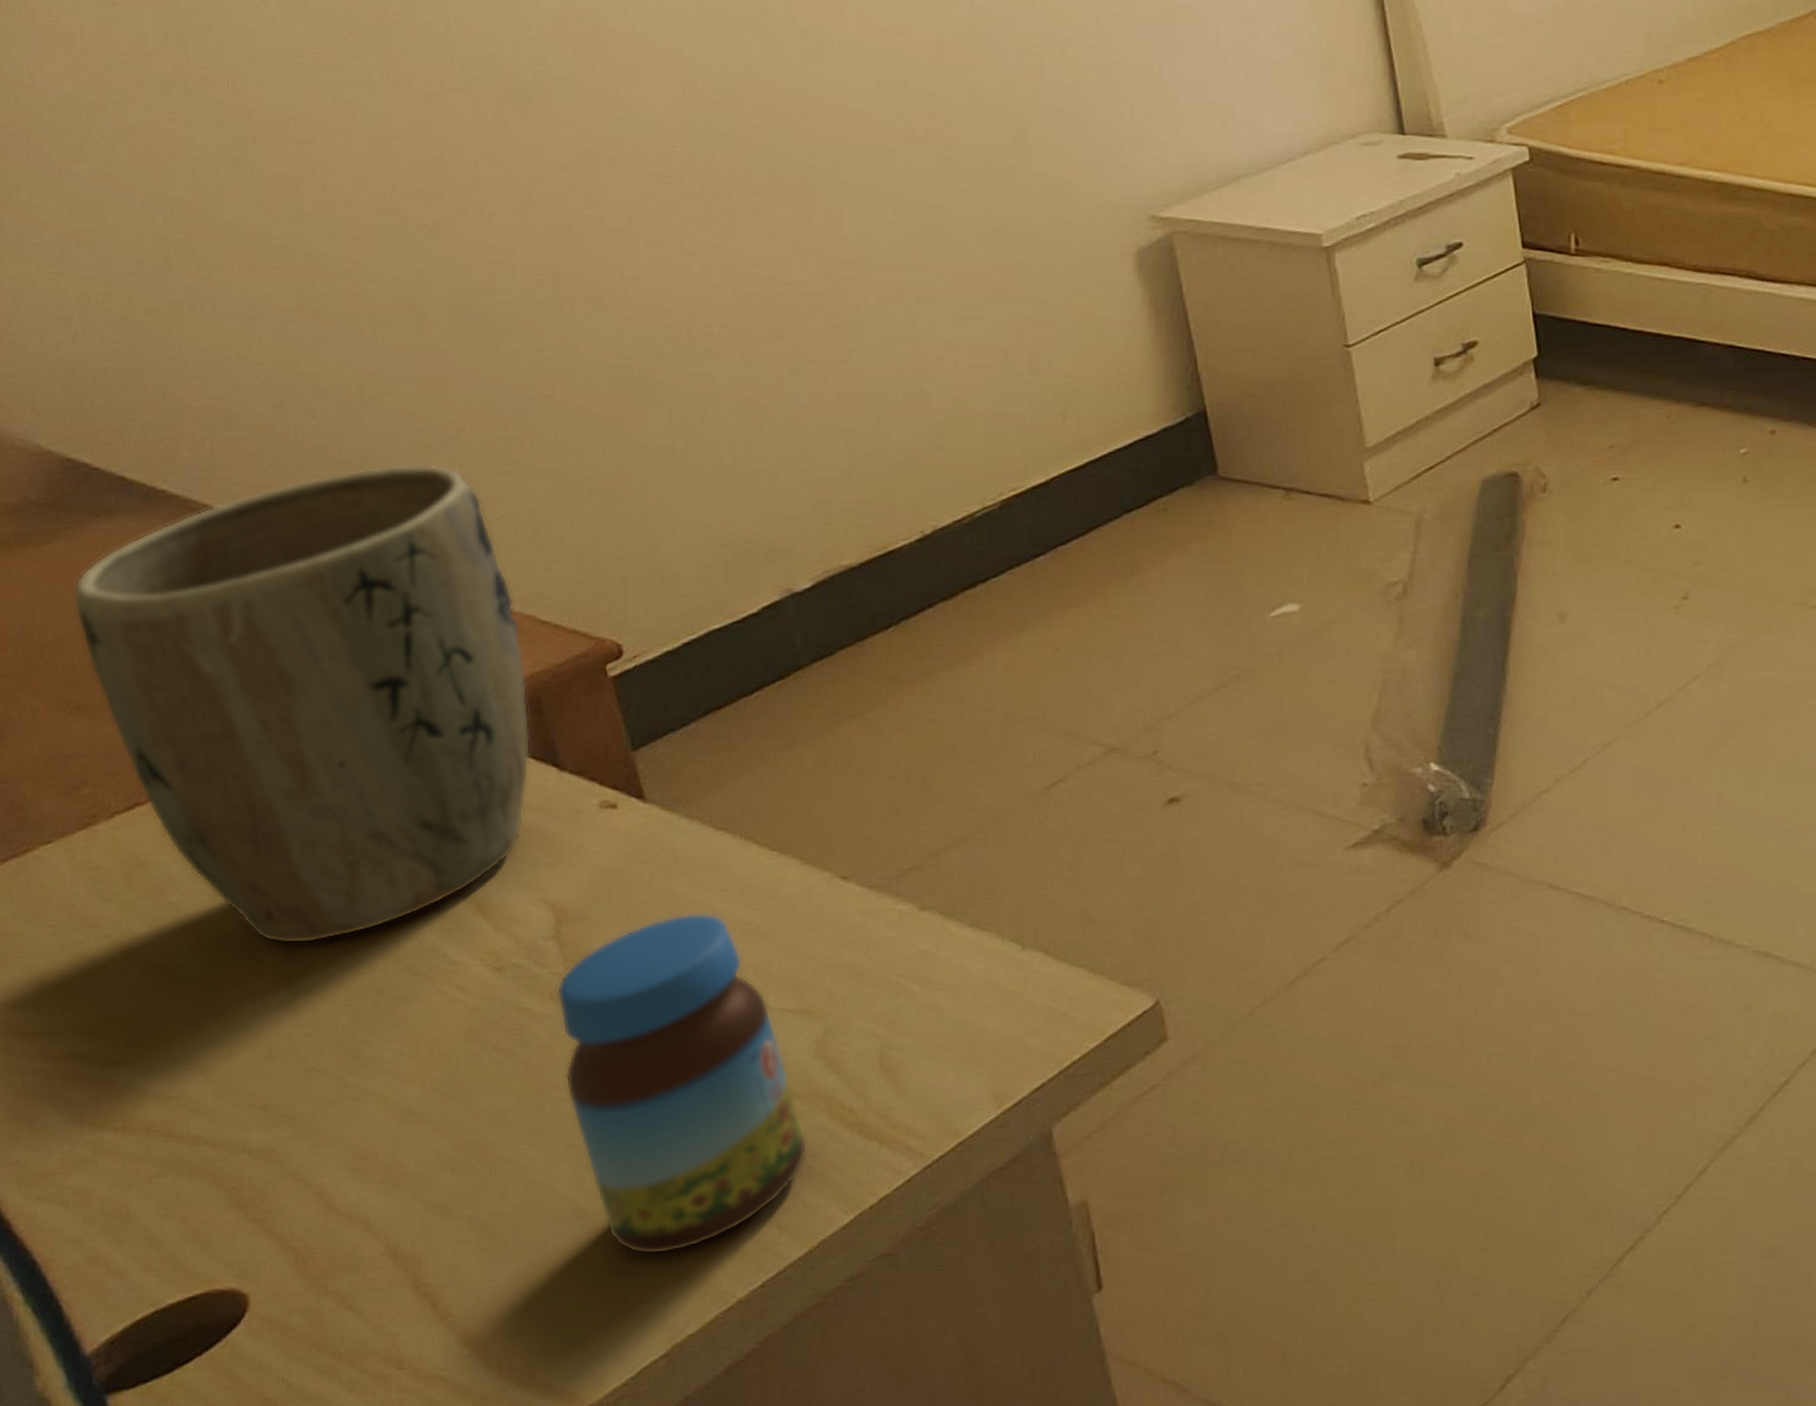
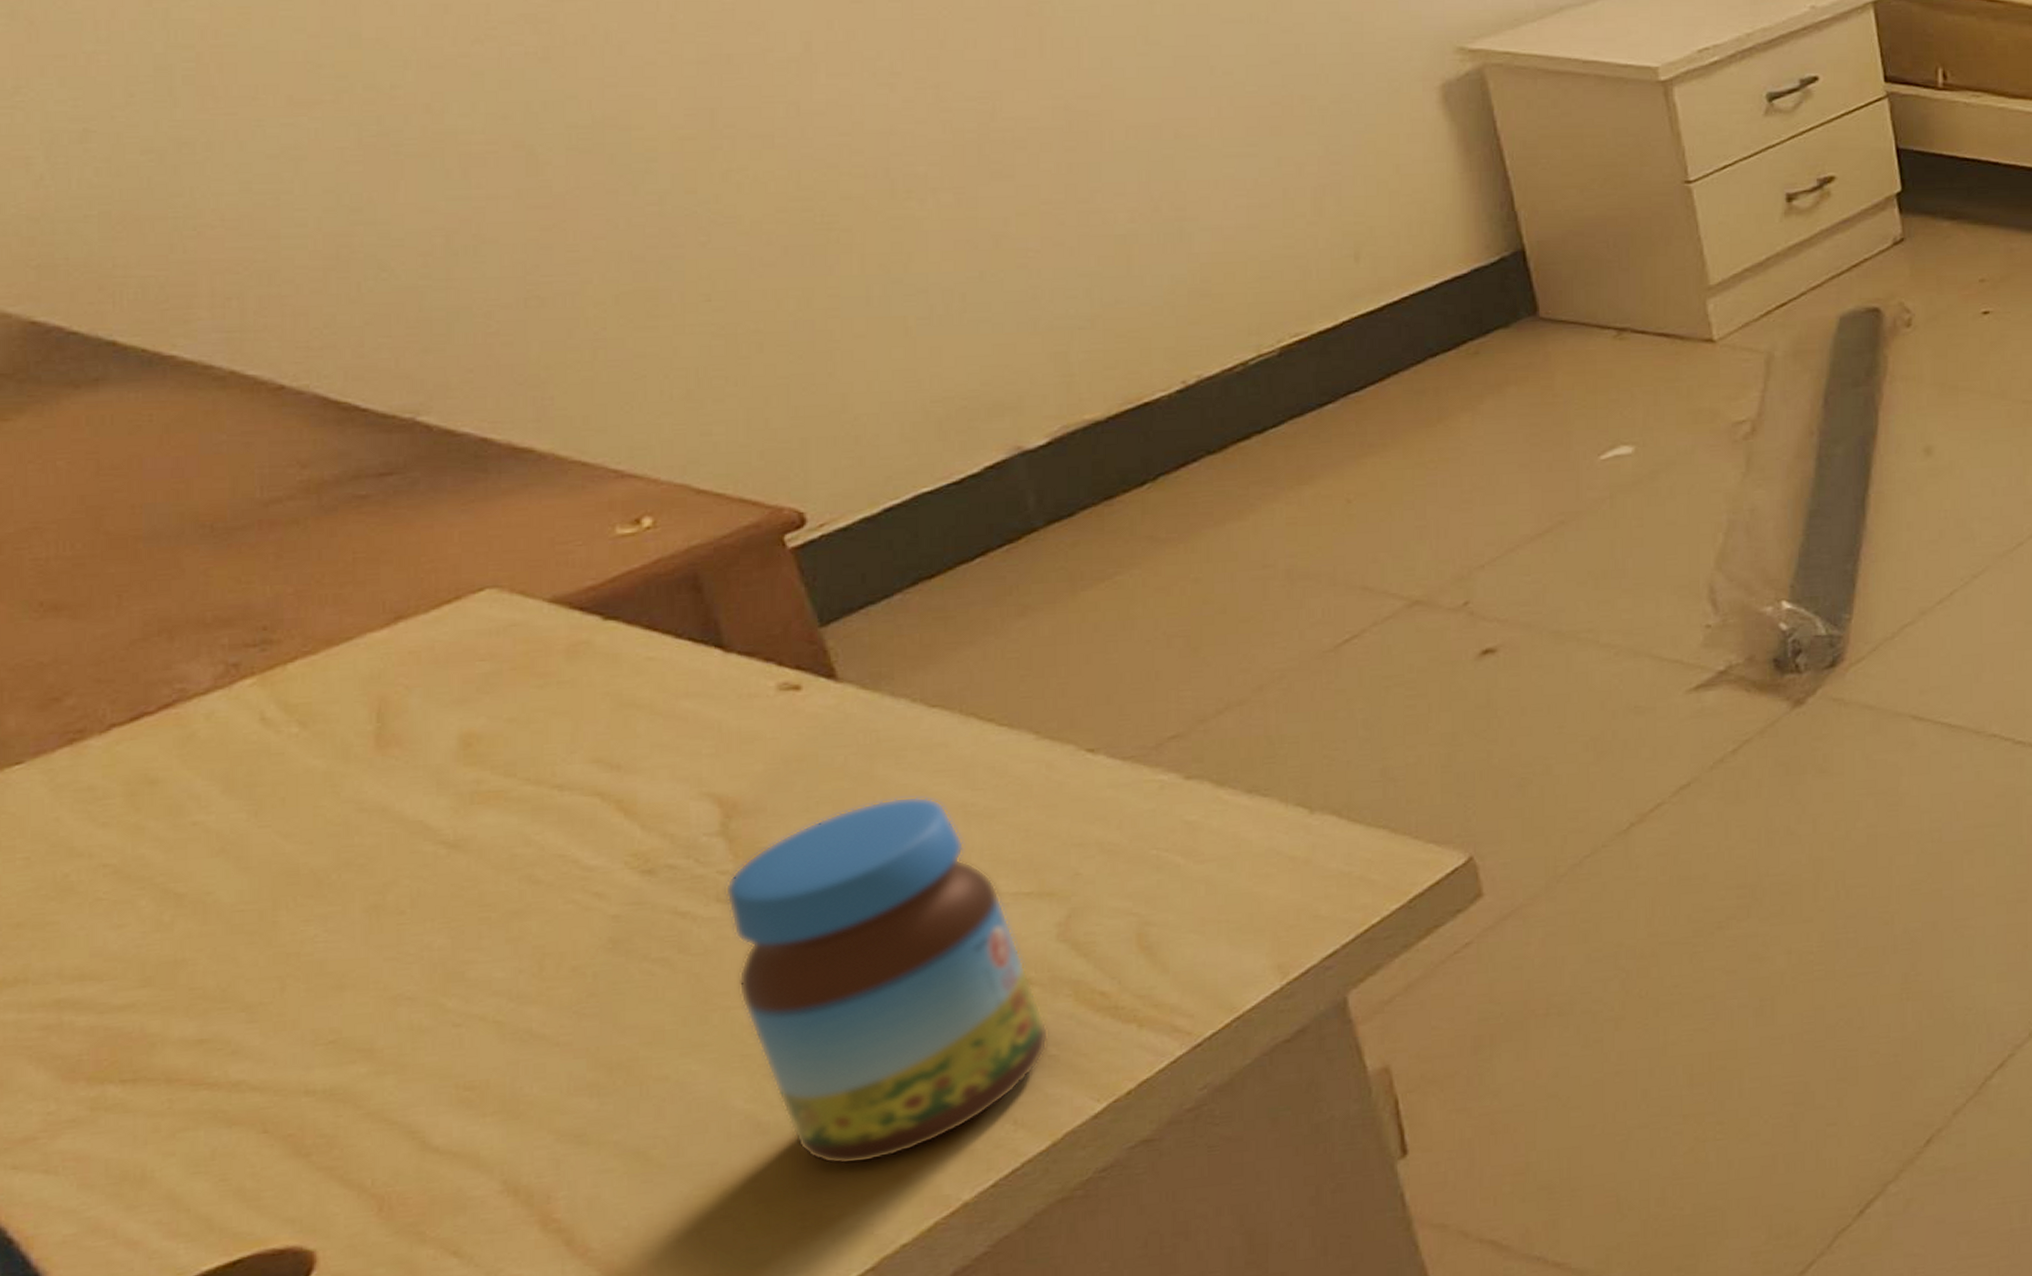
plant pot: present [74,464,531,944] -> none [46,320,687,861]

